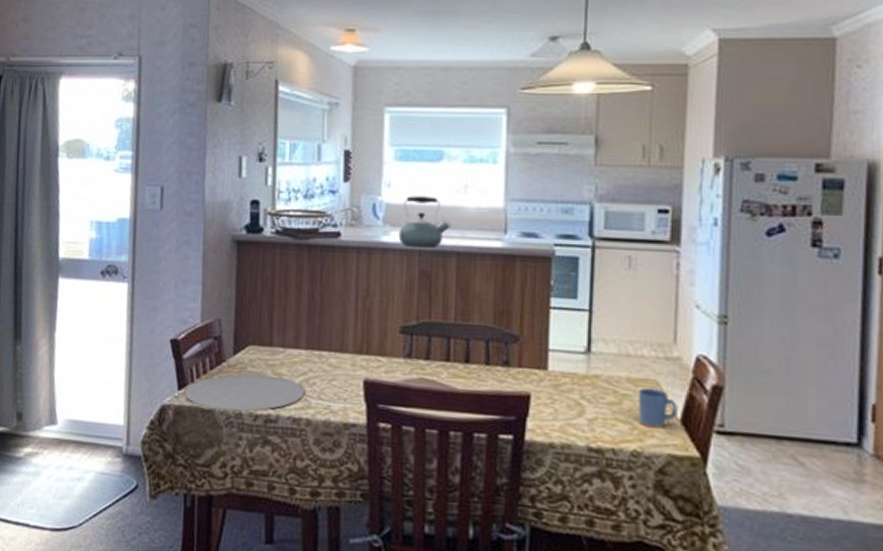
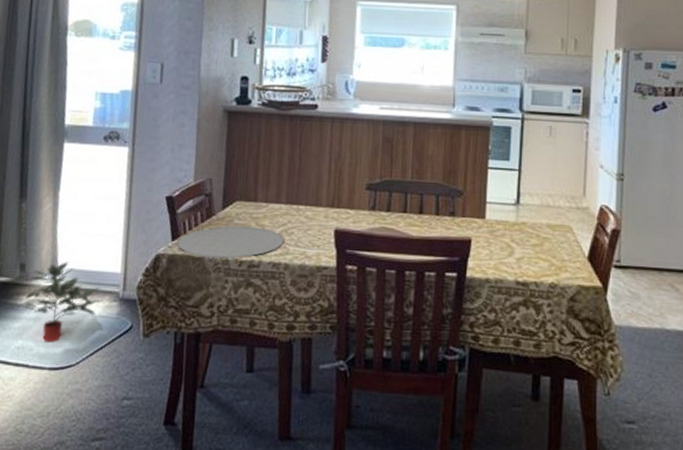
potted plant: none [21,411,106,502] -> present [23,262,103,344]
kettle: present [398,196,452,248] -> none [366,75,411,119]
mug: present [639,387,677,429] -> none [556,232,585,265]

